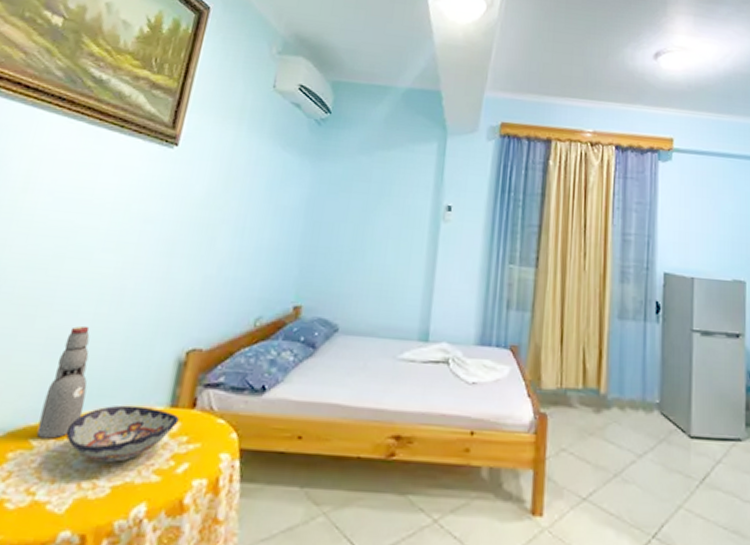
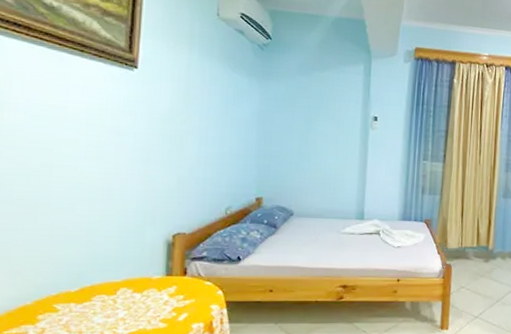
bottle: present [36,325,90,439] -> none [59,219,95,304]
decorative bowl: present [65,405,179,462] -> none [83,276,175,316]

